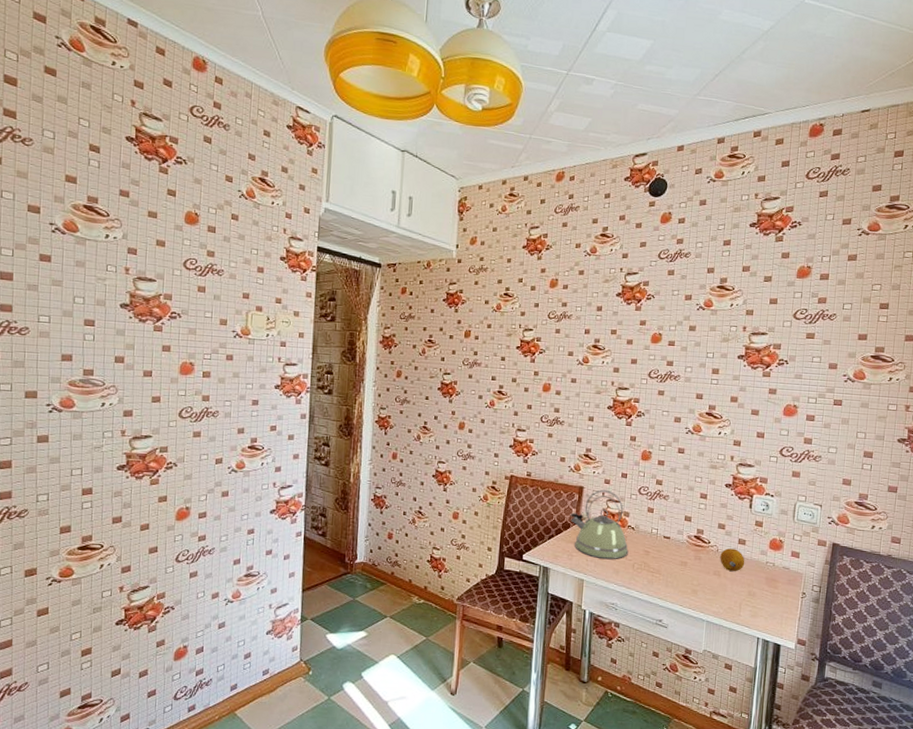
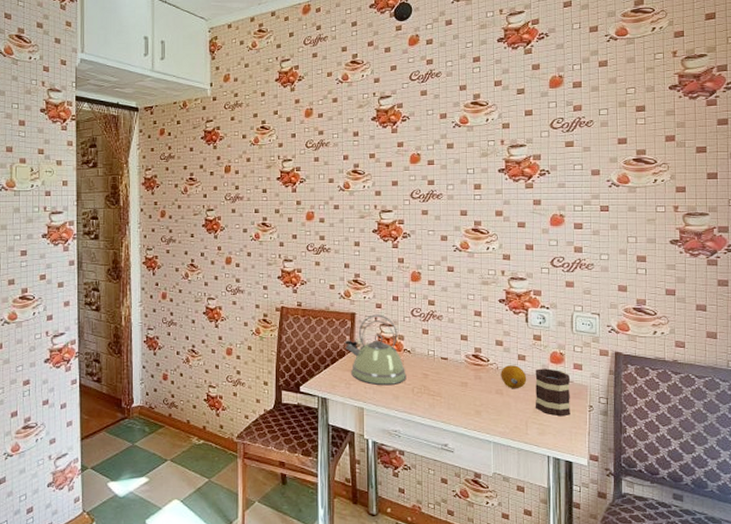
mug: none [751,554,787,601] -> present [535,368,571,417]

